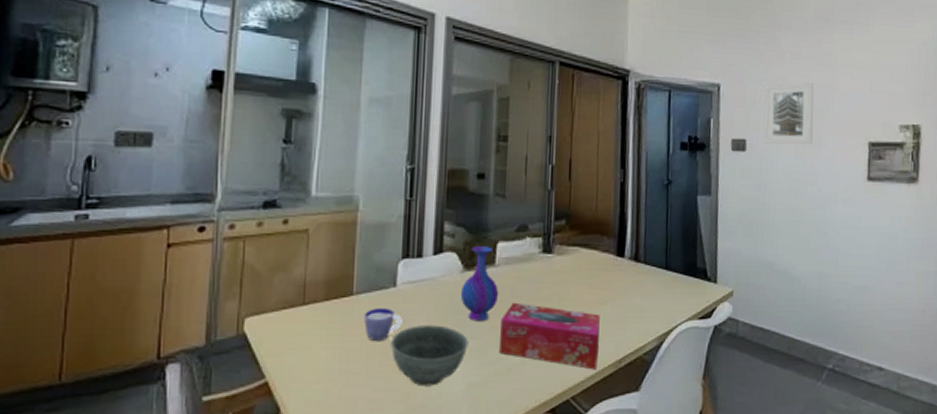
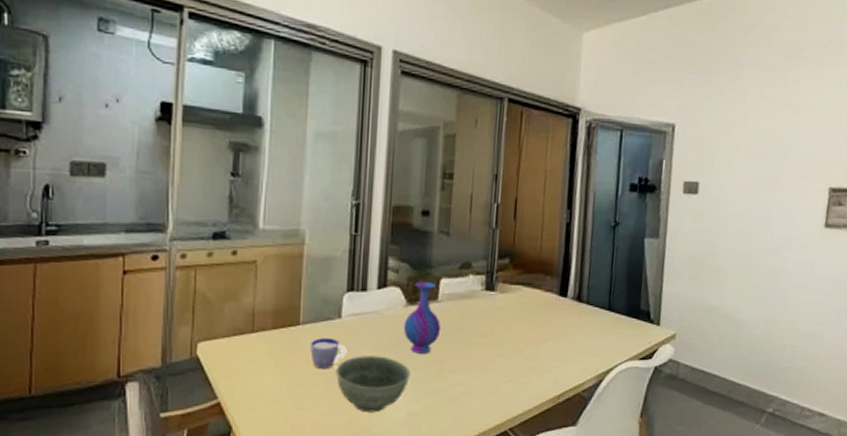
tissue box: present [499,302,600,370] -> none [440,337,540,404]
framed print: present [764,83,814,145] -> none [718,124,775,189]

